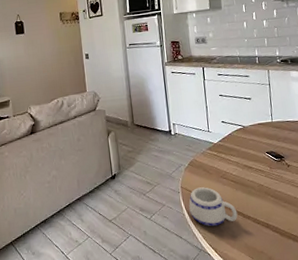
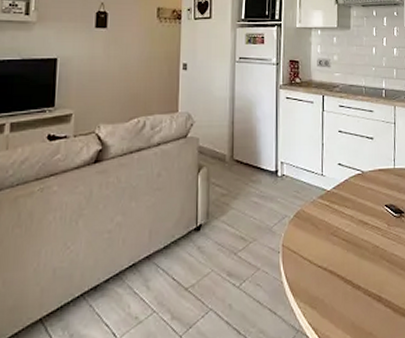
mug: present [188,187,238,227] -> none [289,246,347,300]

